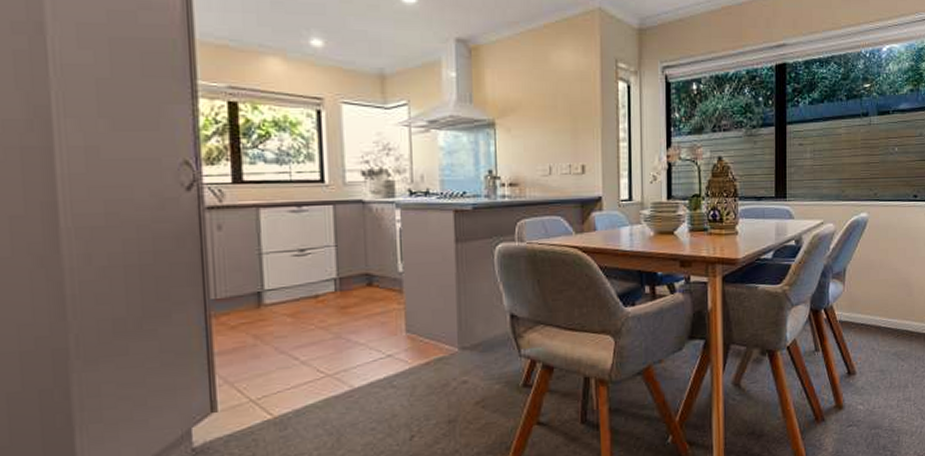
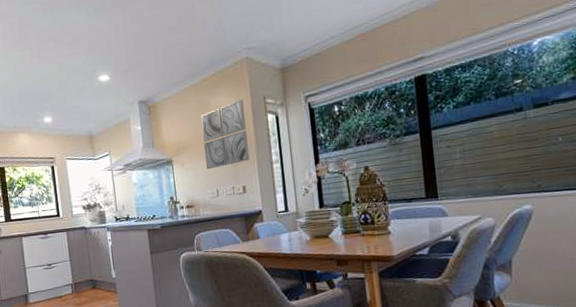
wall art: none [537,58,593,140] -> present [201,99,250,170]

